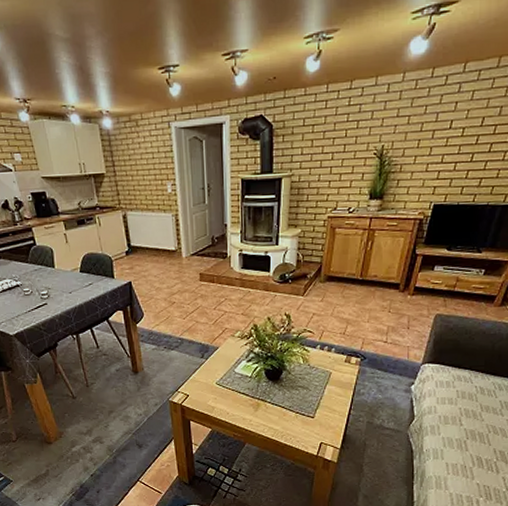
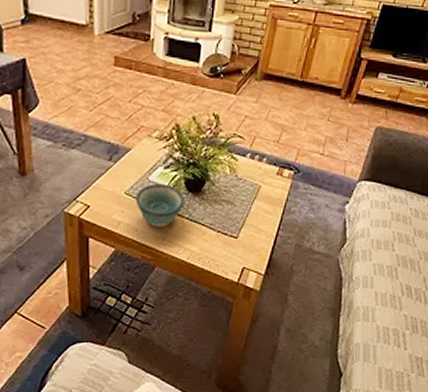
bowl: none [225,374,266,410] -> present [135,183,185,227]

